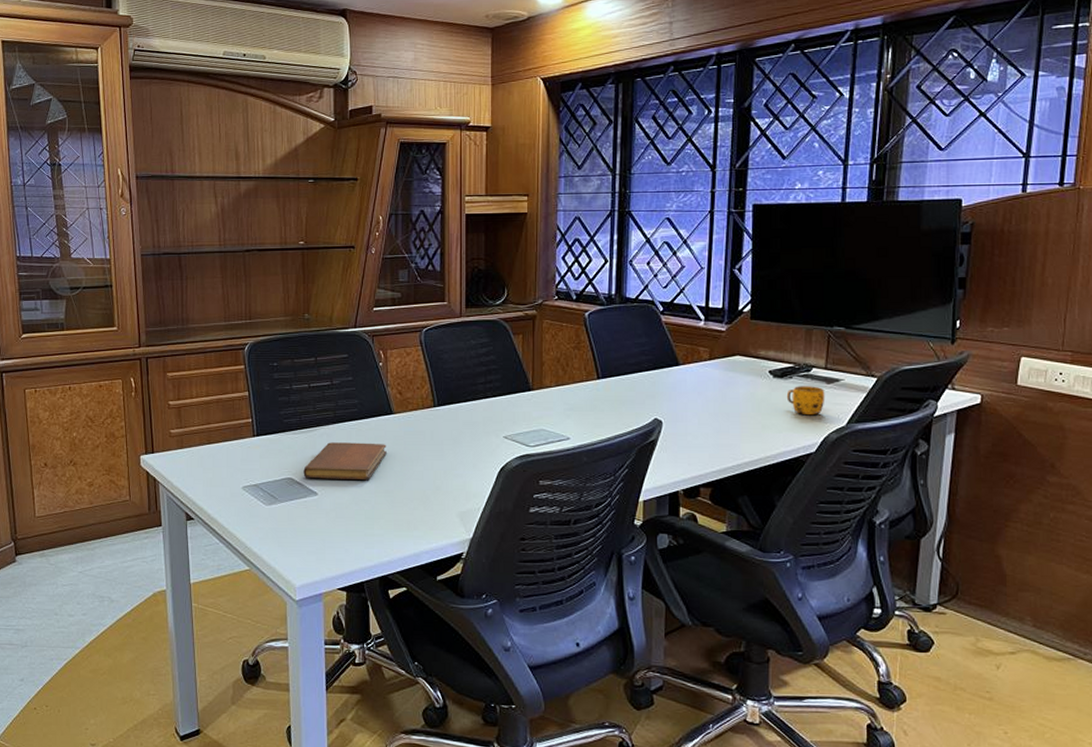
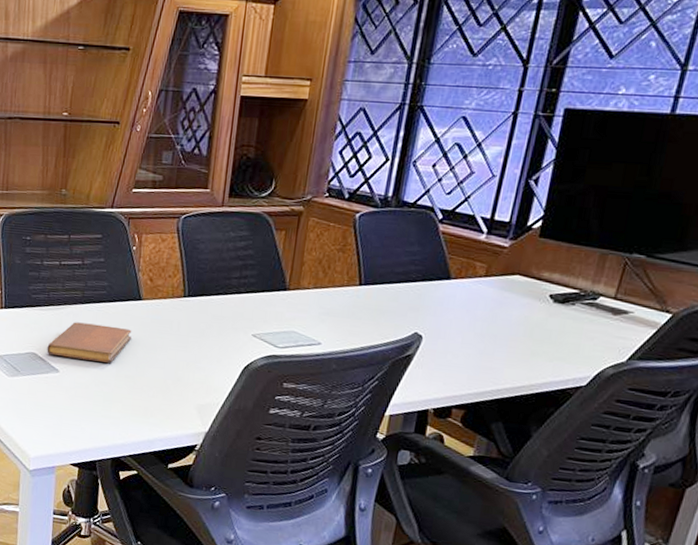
mug: present [786,386,825,416] -> none [564,314,610,347]

